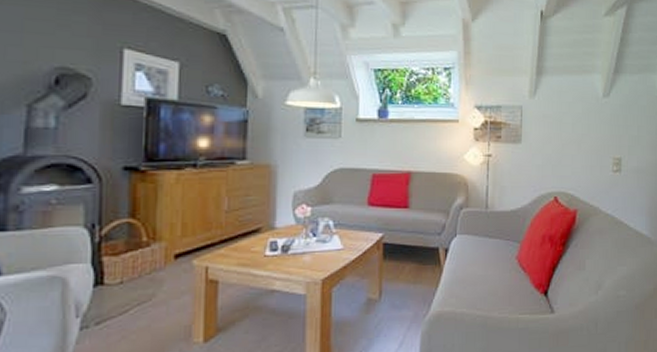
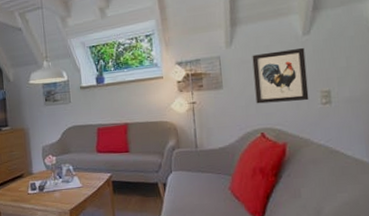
wall art: none [553,109,603,167] -> present [252,47,309,104]

